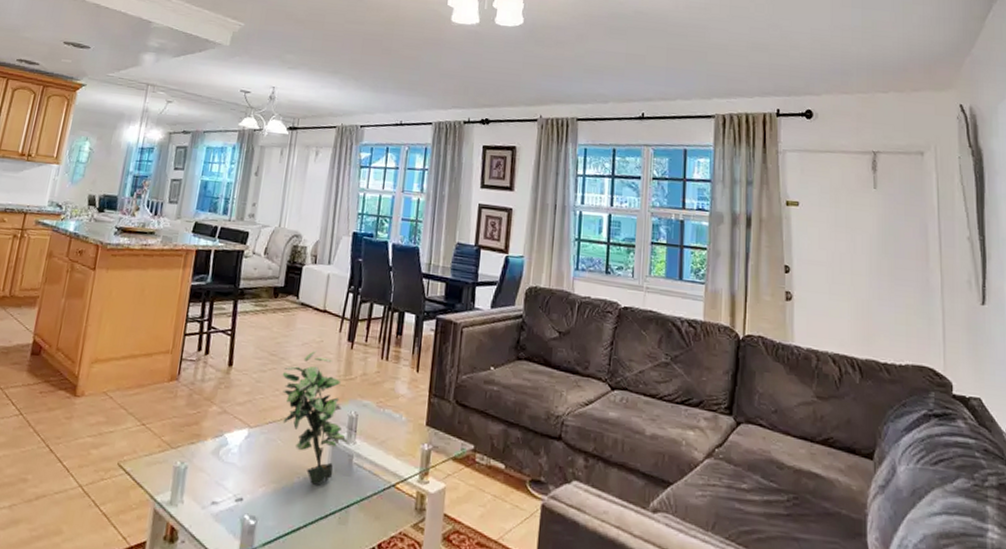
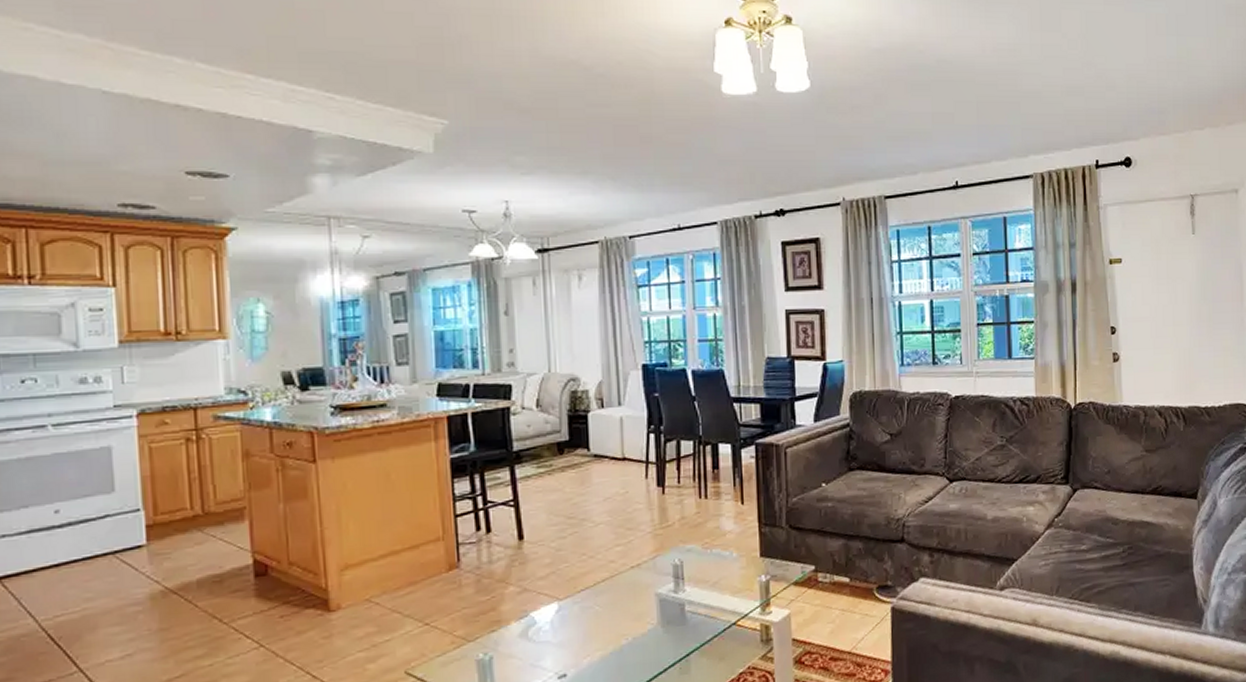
potted plant: present [282,350,347,485] -> none [586,503,675,643]

